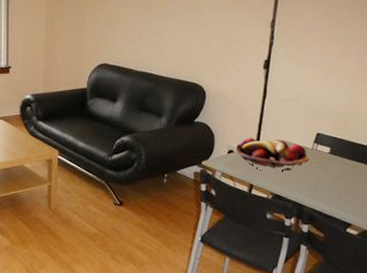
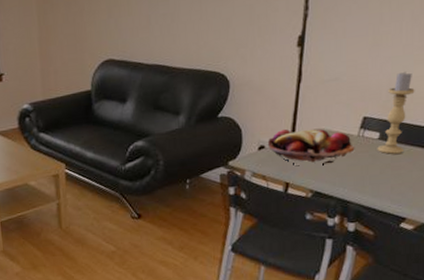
candle holder: none [328,98,360,167] -> present [377,71,415,154]

